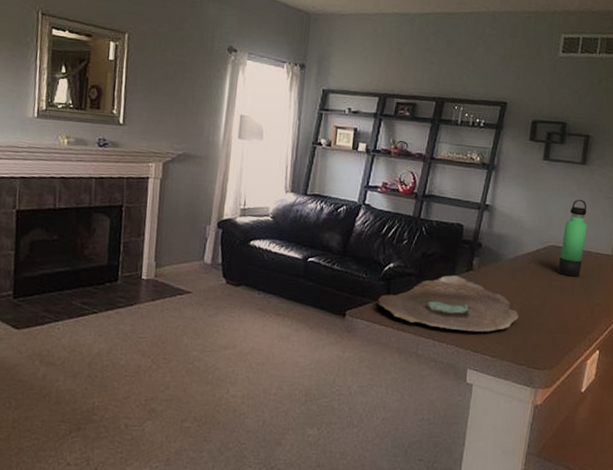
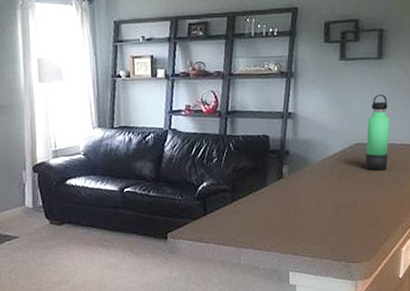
decorative bowl: present [378,275,519,332] -> none [196,185,332,237]

